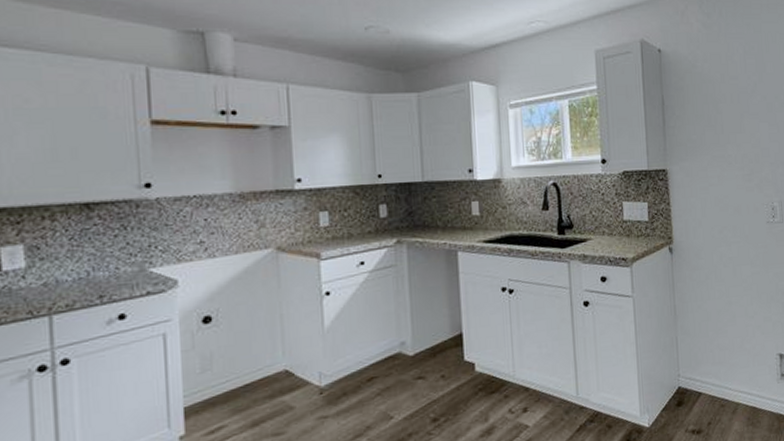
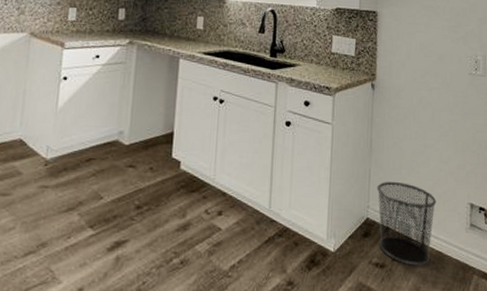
trash can: none [685,344,747,426] -> present [377,181,437,266]

